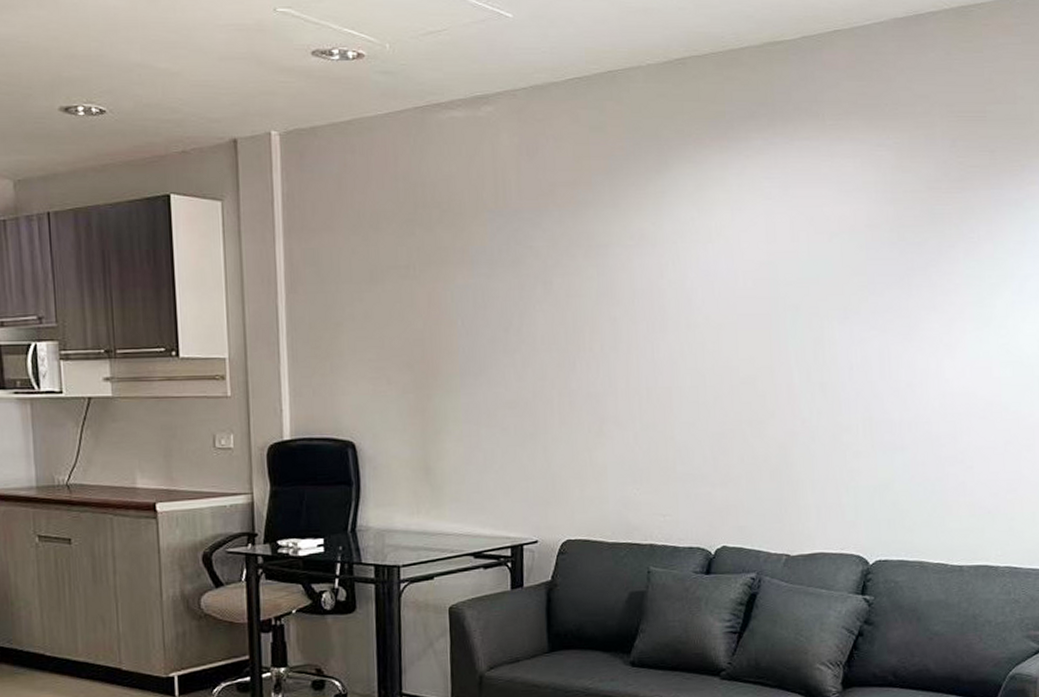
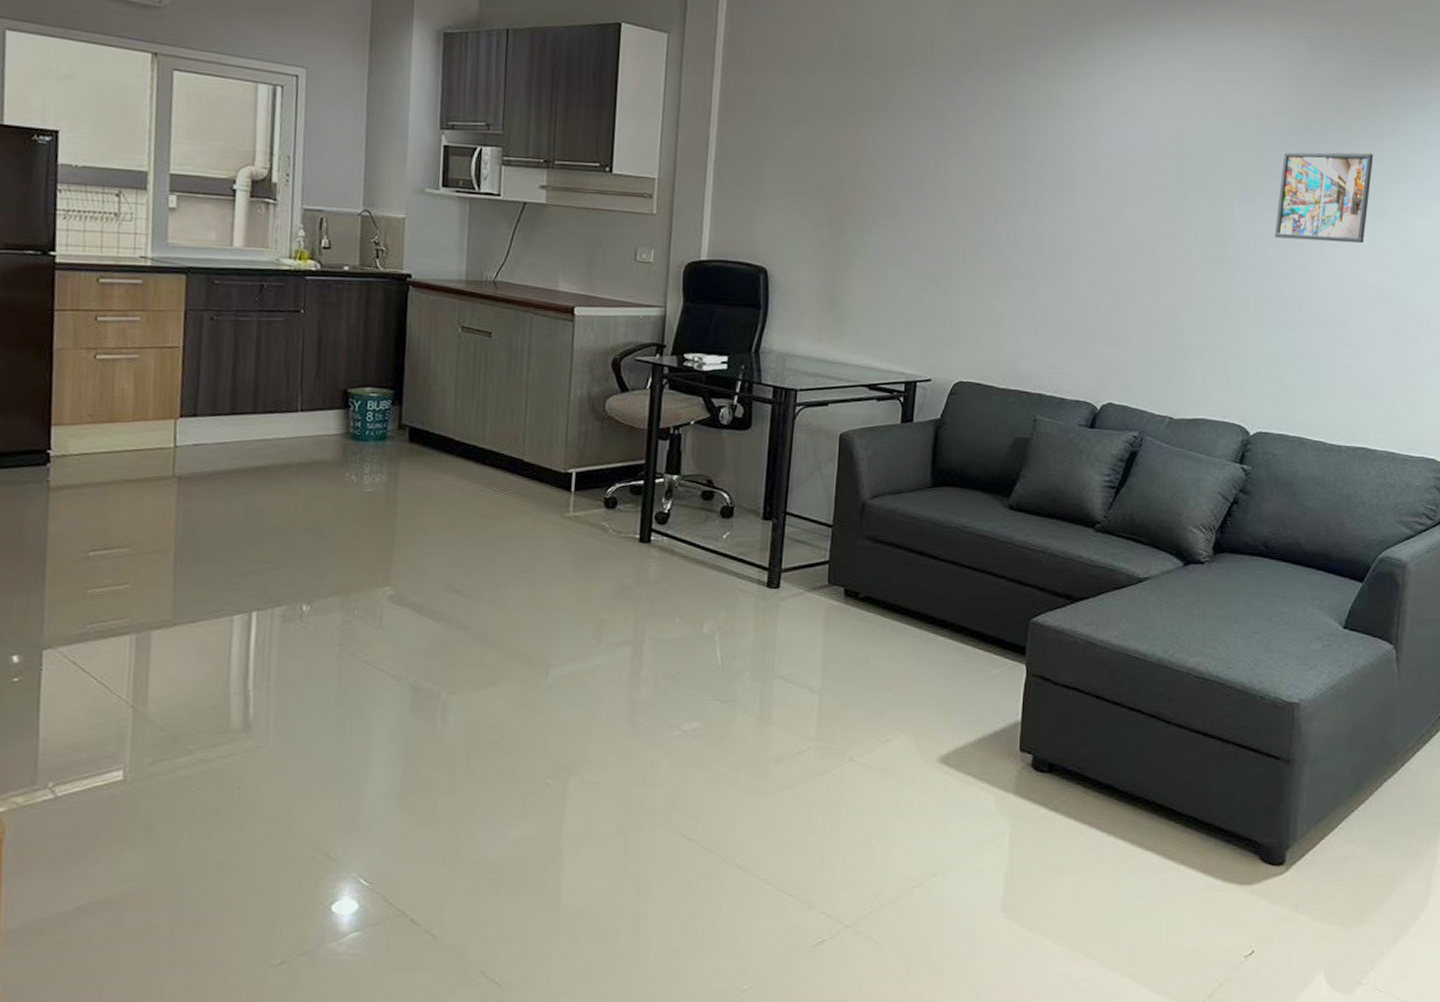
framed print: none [877,259,973,358] -> present [1274,151,1374,244]

